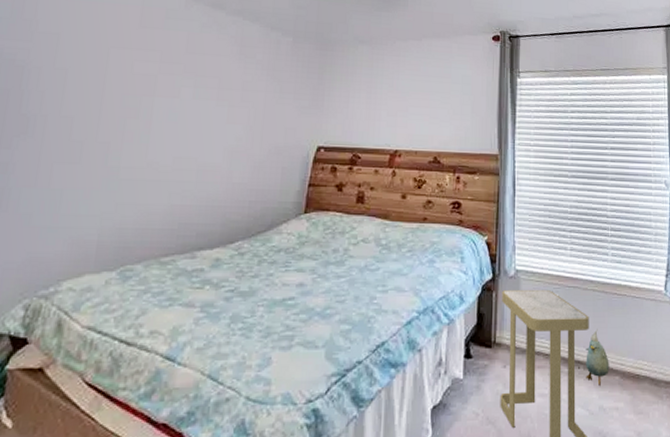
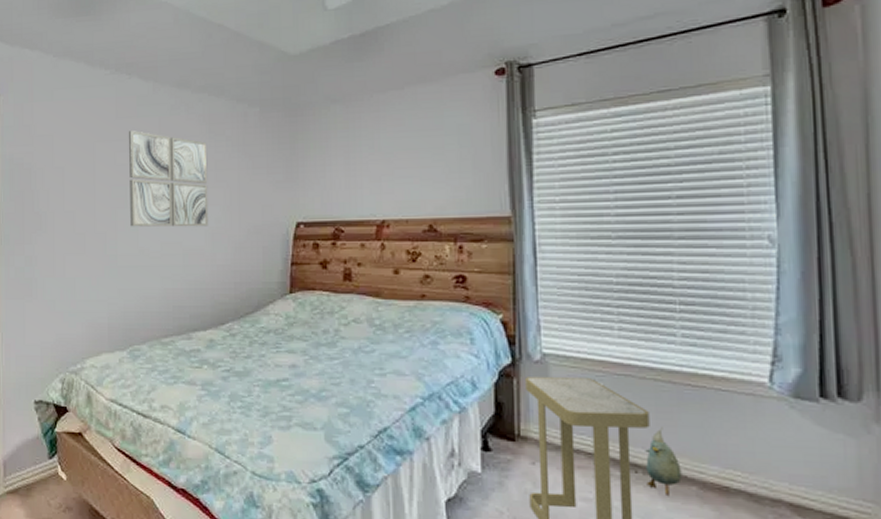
wall art: none [140,42,237,144] -> present [128,131,209,227]

